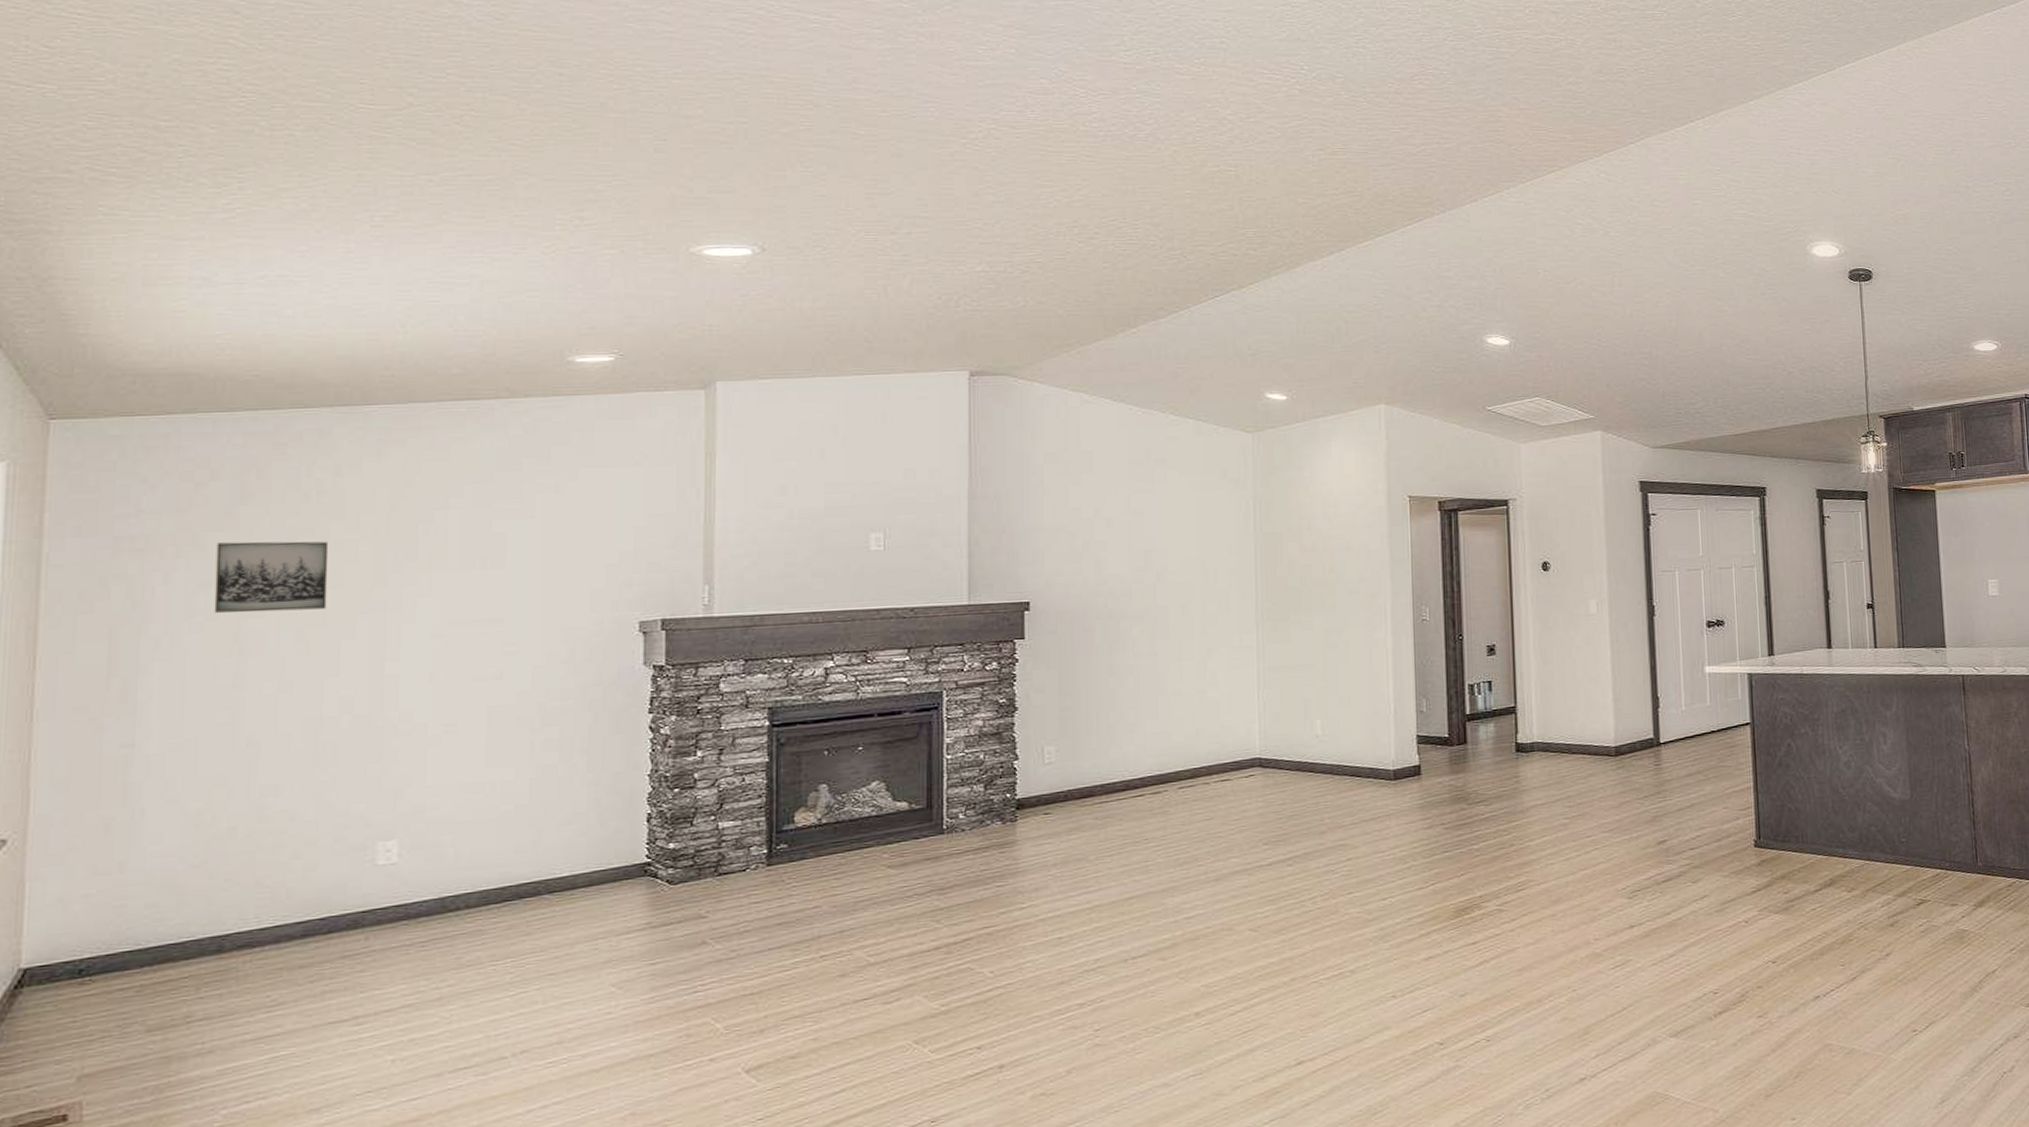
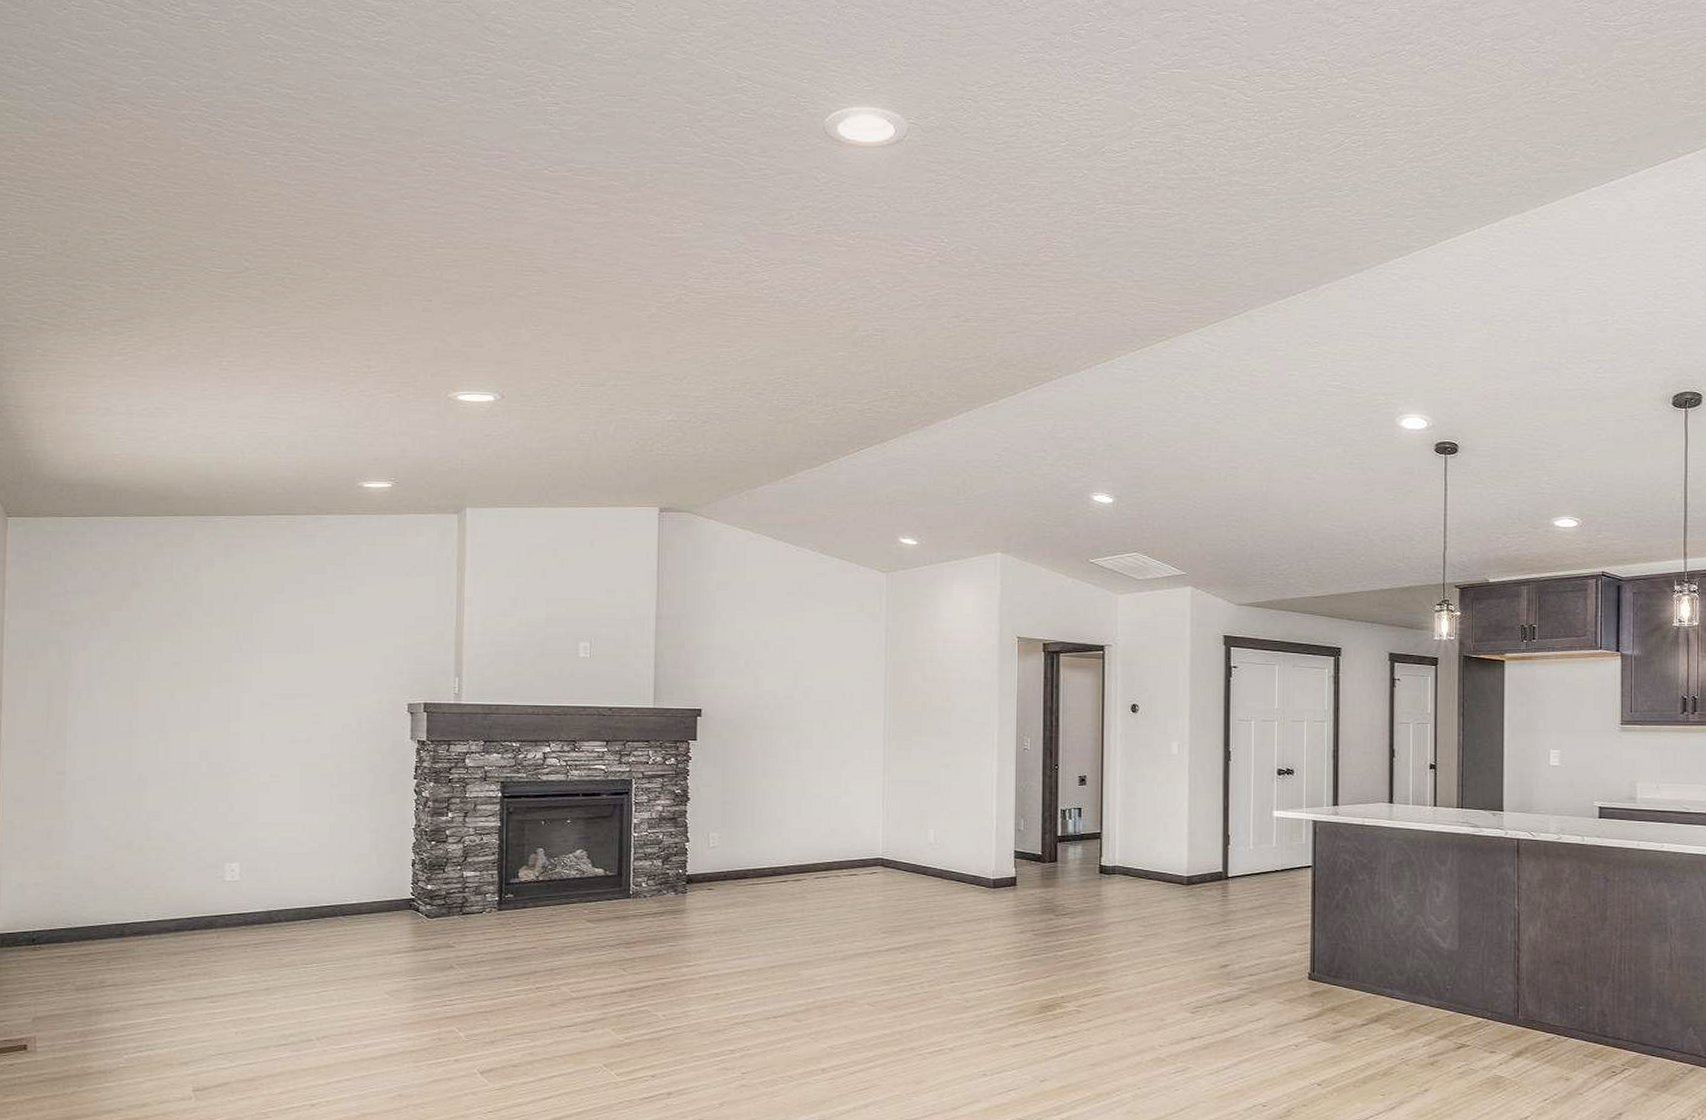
wall art: present [214,541,329,613] -> none [116,620,192,677]

